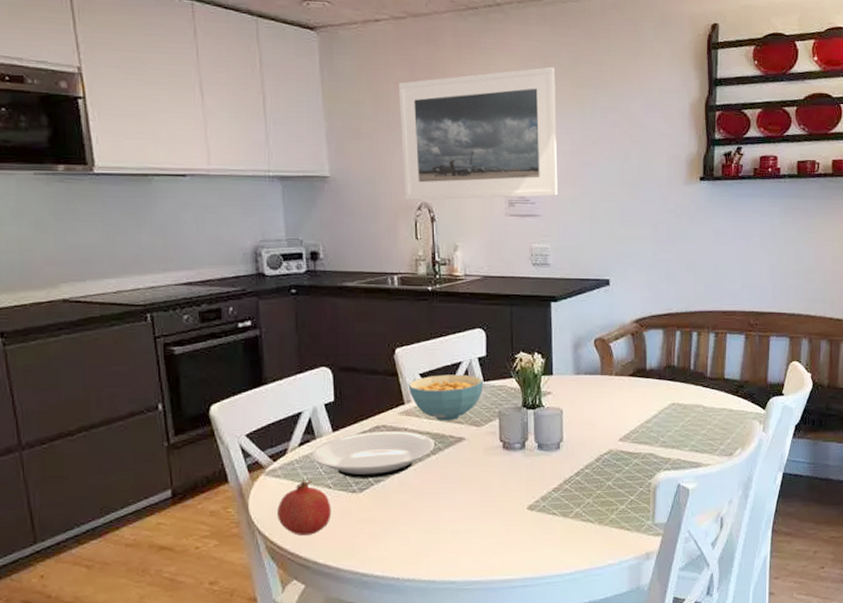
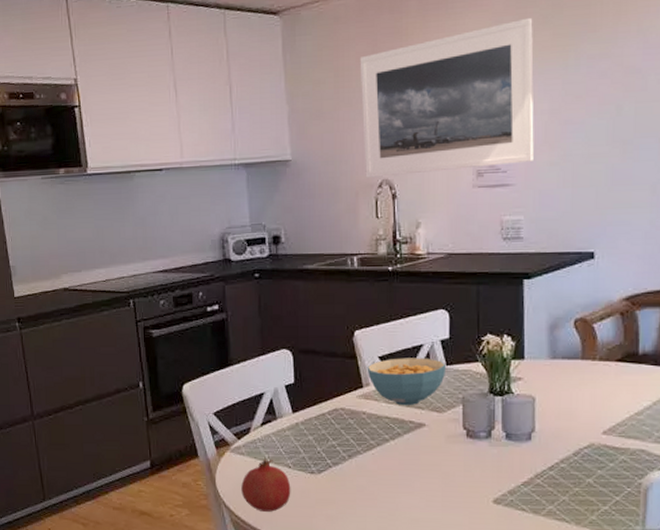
plate: present [312,430,434,478] -> none [273,413,393,460]

